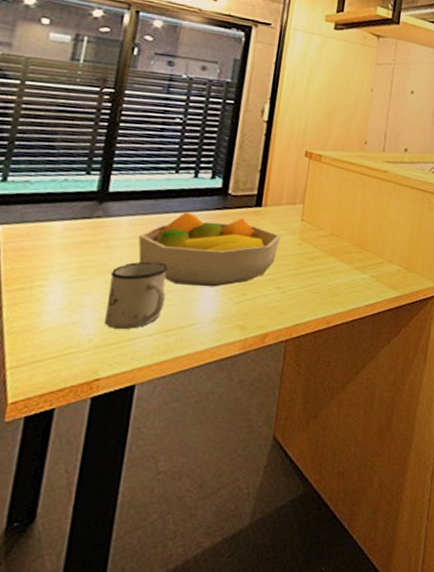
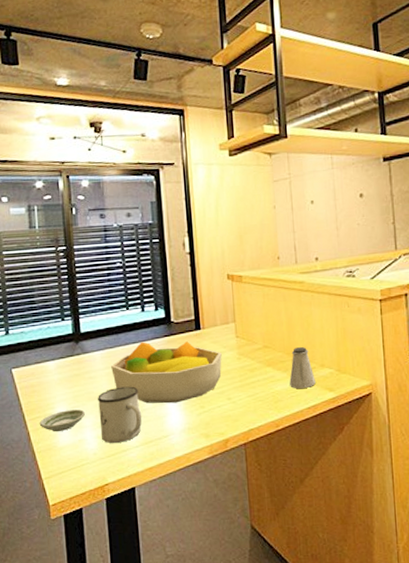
saucer: none [20,283,91,310] -> present [39,409,86,432]
saltshaker: none [351,239,380,285] -> present [289,347,316,389]

